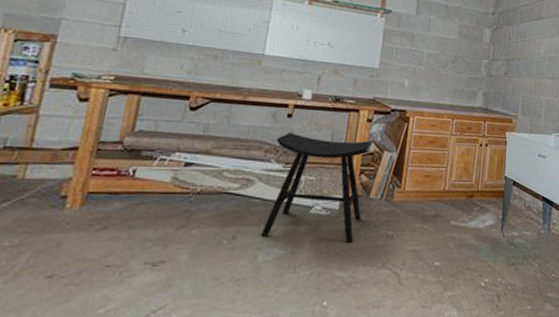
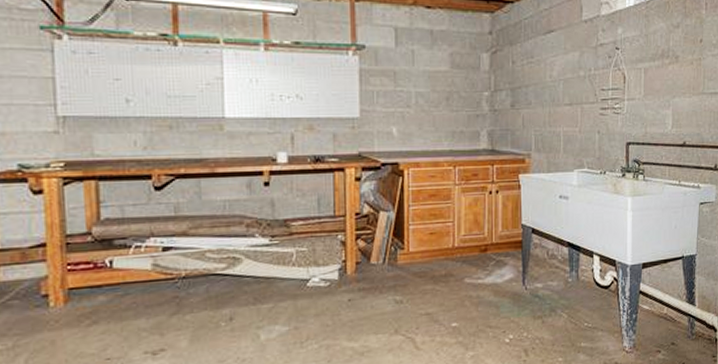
stool: present [260,132,372,244] -> none [256,201,365,315]

